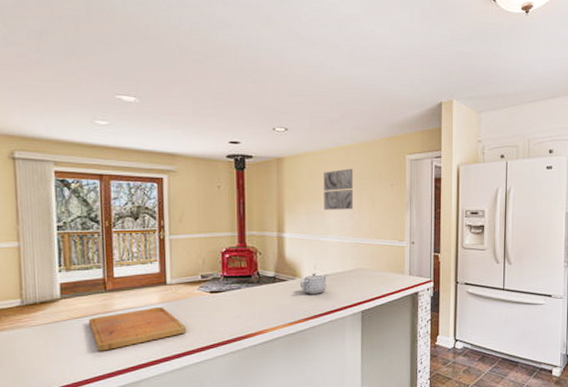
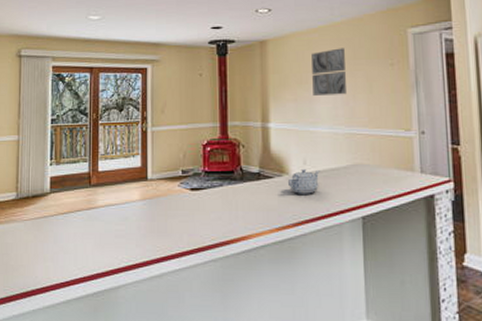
cutting board: present [89,306,187,351] -> none [74,204,166,251]

